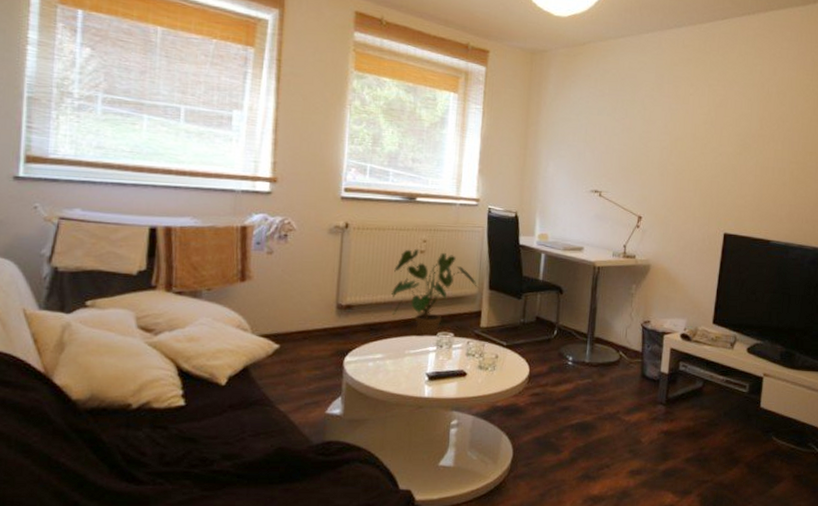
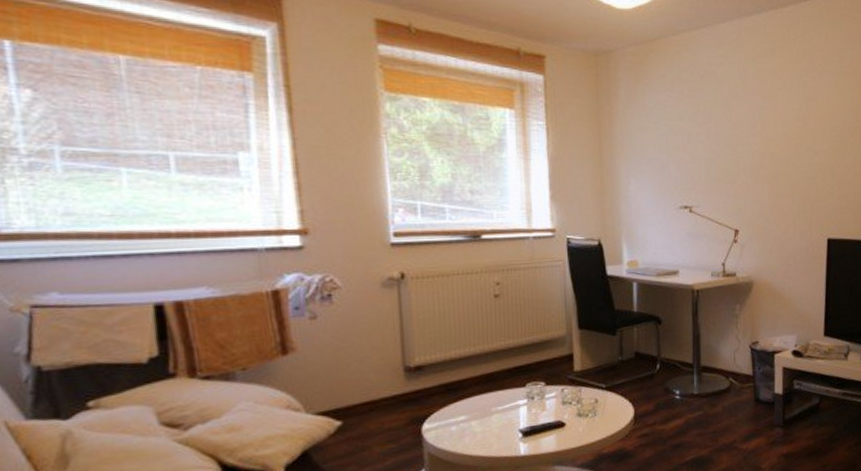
house plant: present [391,248,478,338] -> none [466,293,566,392]

